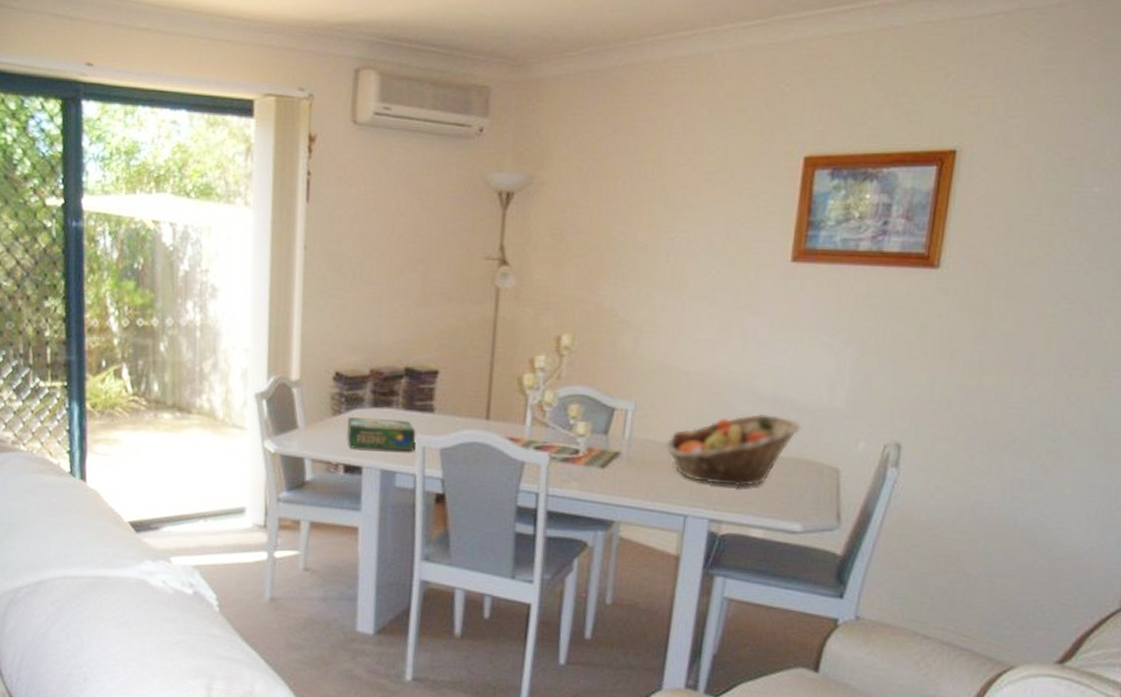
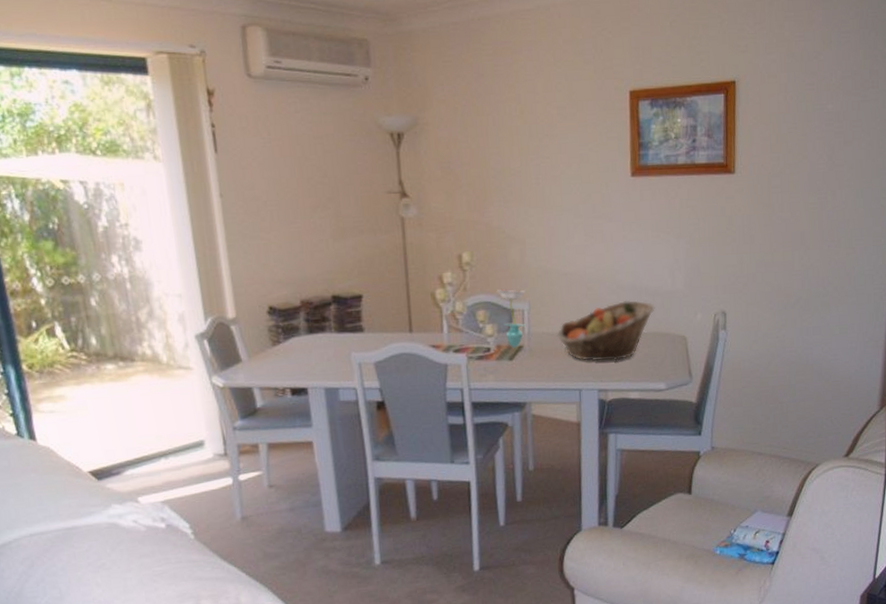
board game: present [347,417,416,451] -> none [287,342,352,373]
flower: none [596,382,633,458] -> present [496,289,526,352]

